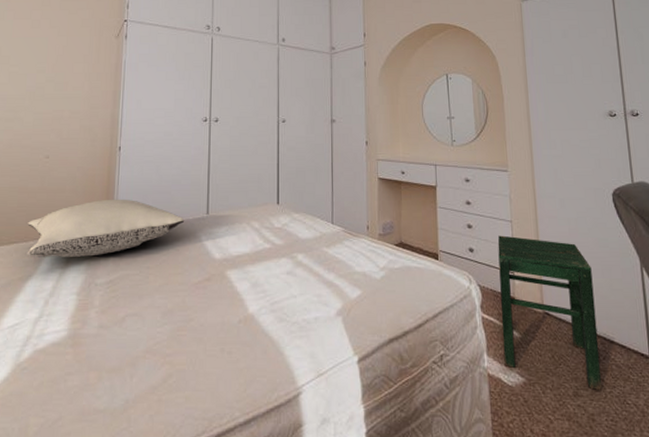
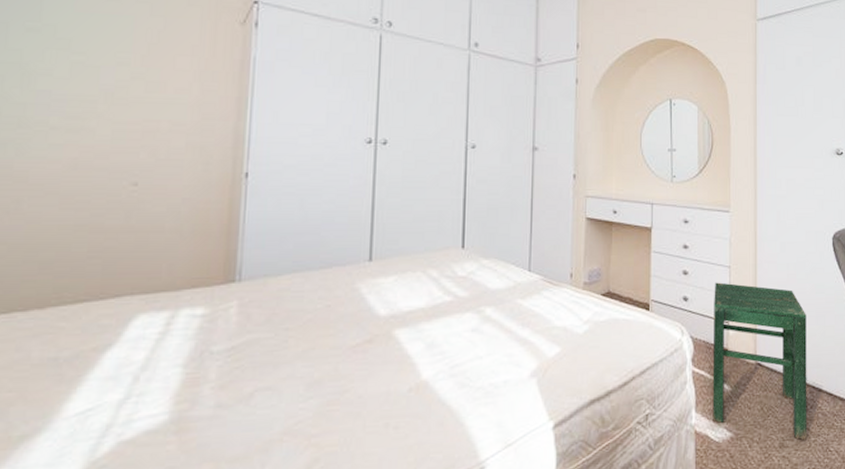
pillow: present [27,199,185,258] -> none [104,241,339,320]

